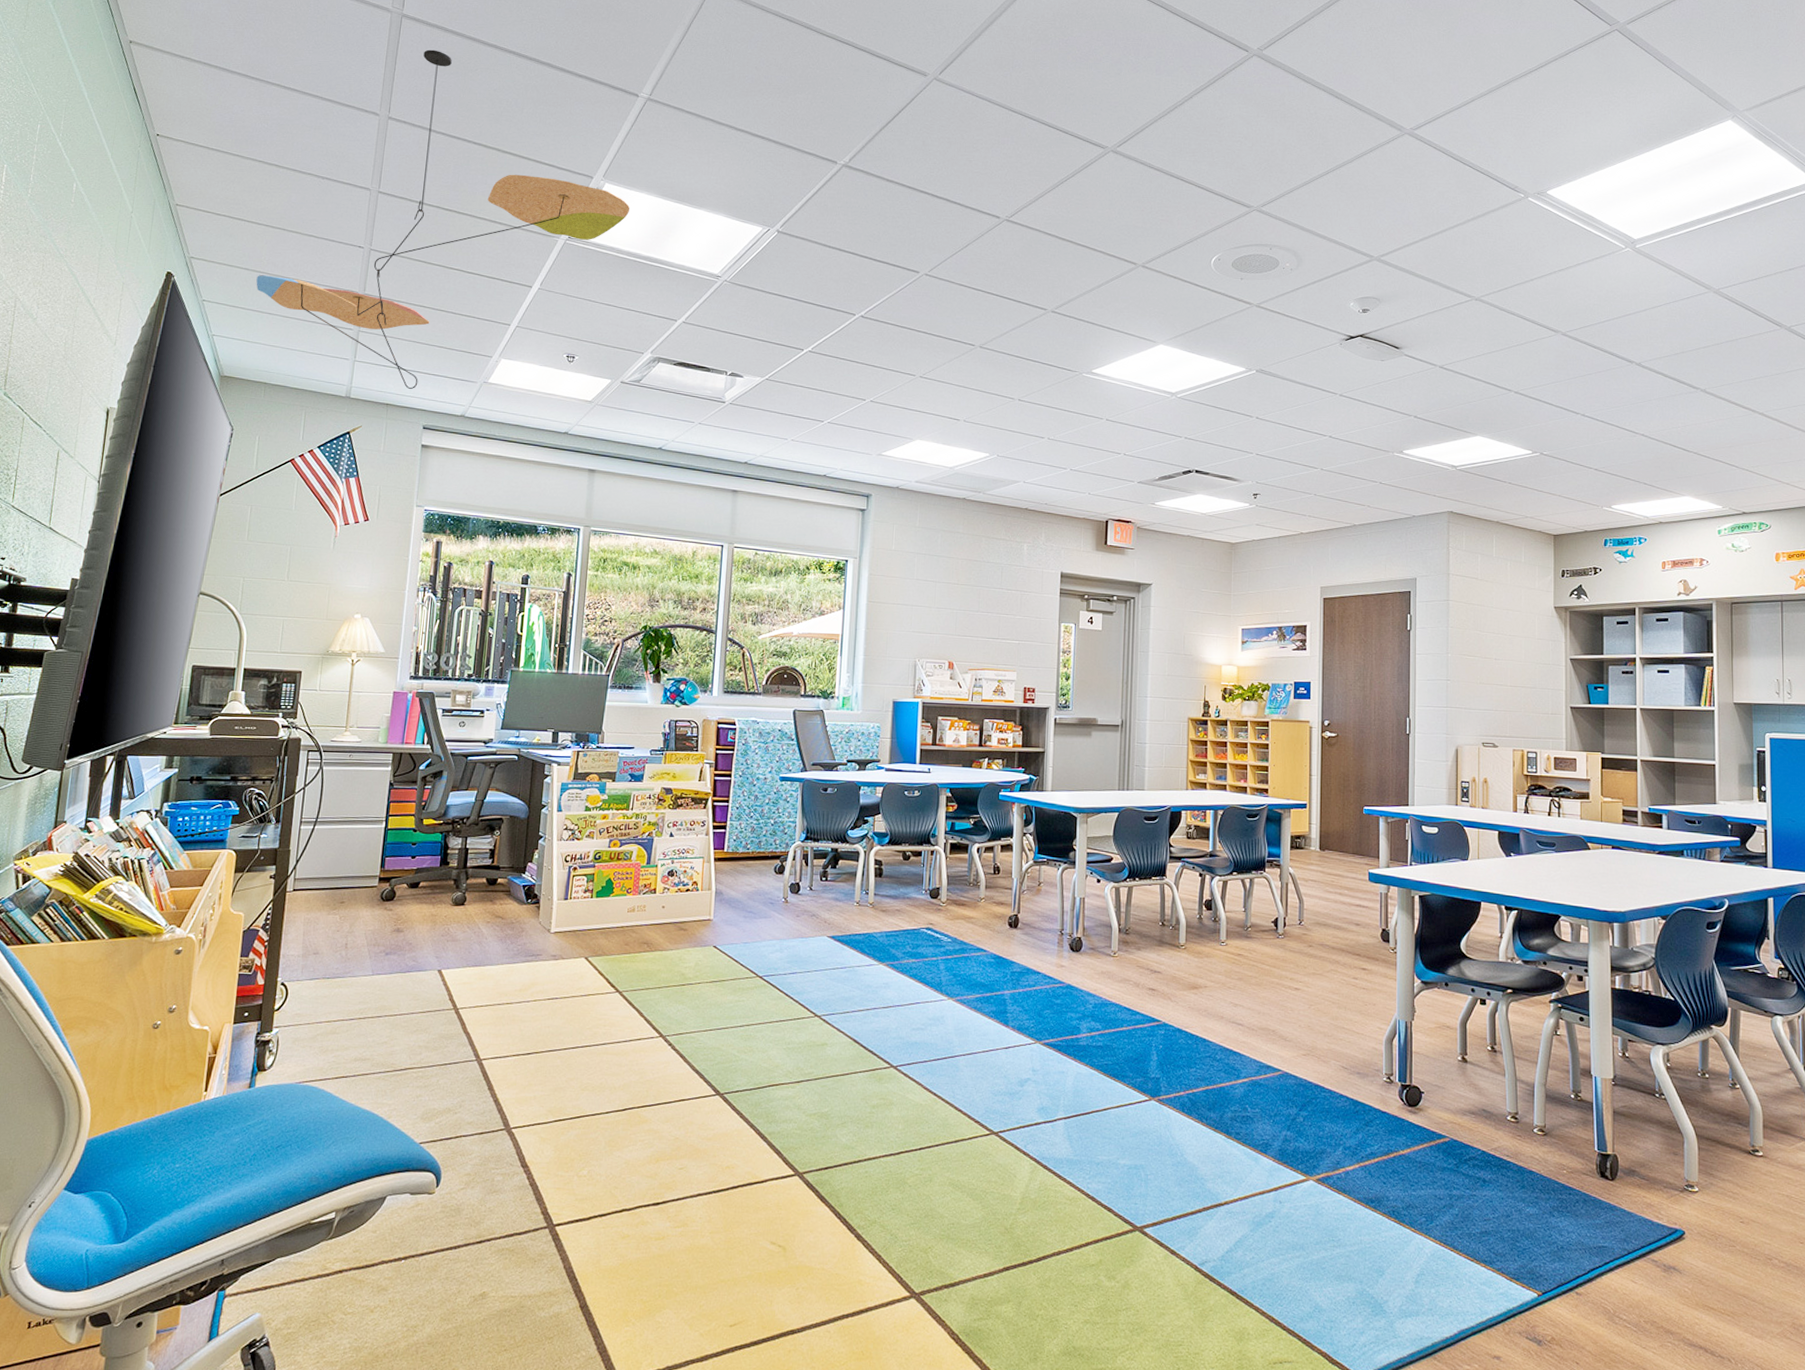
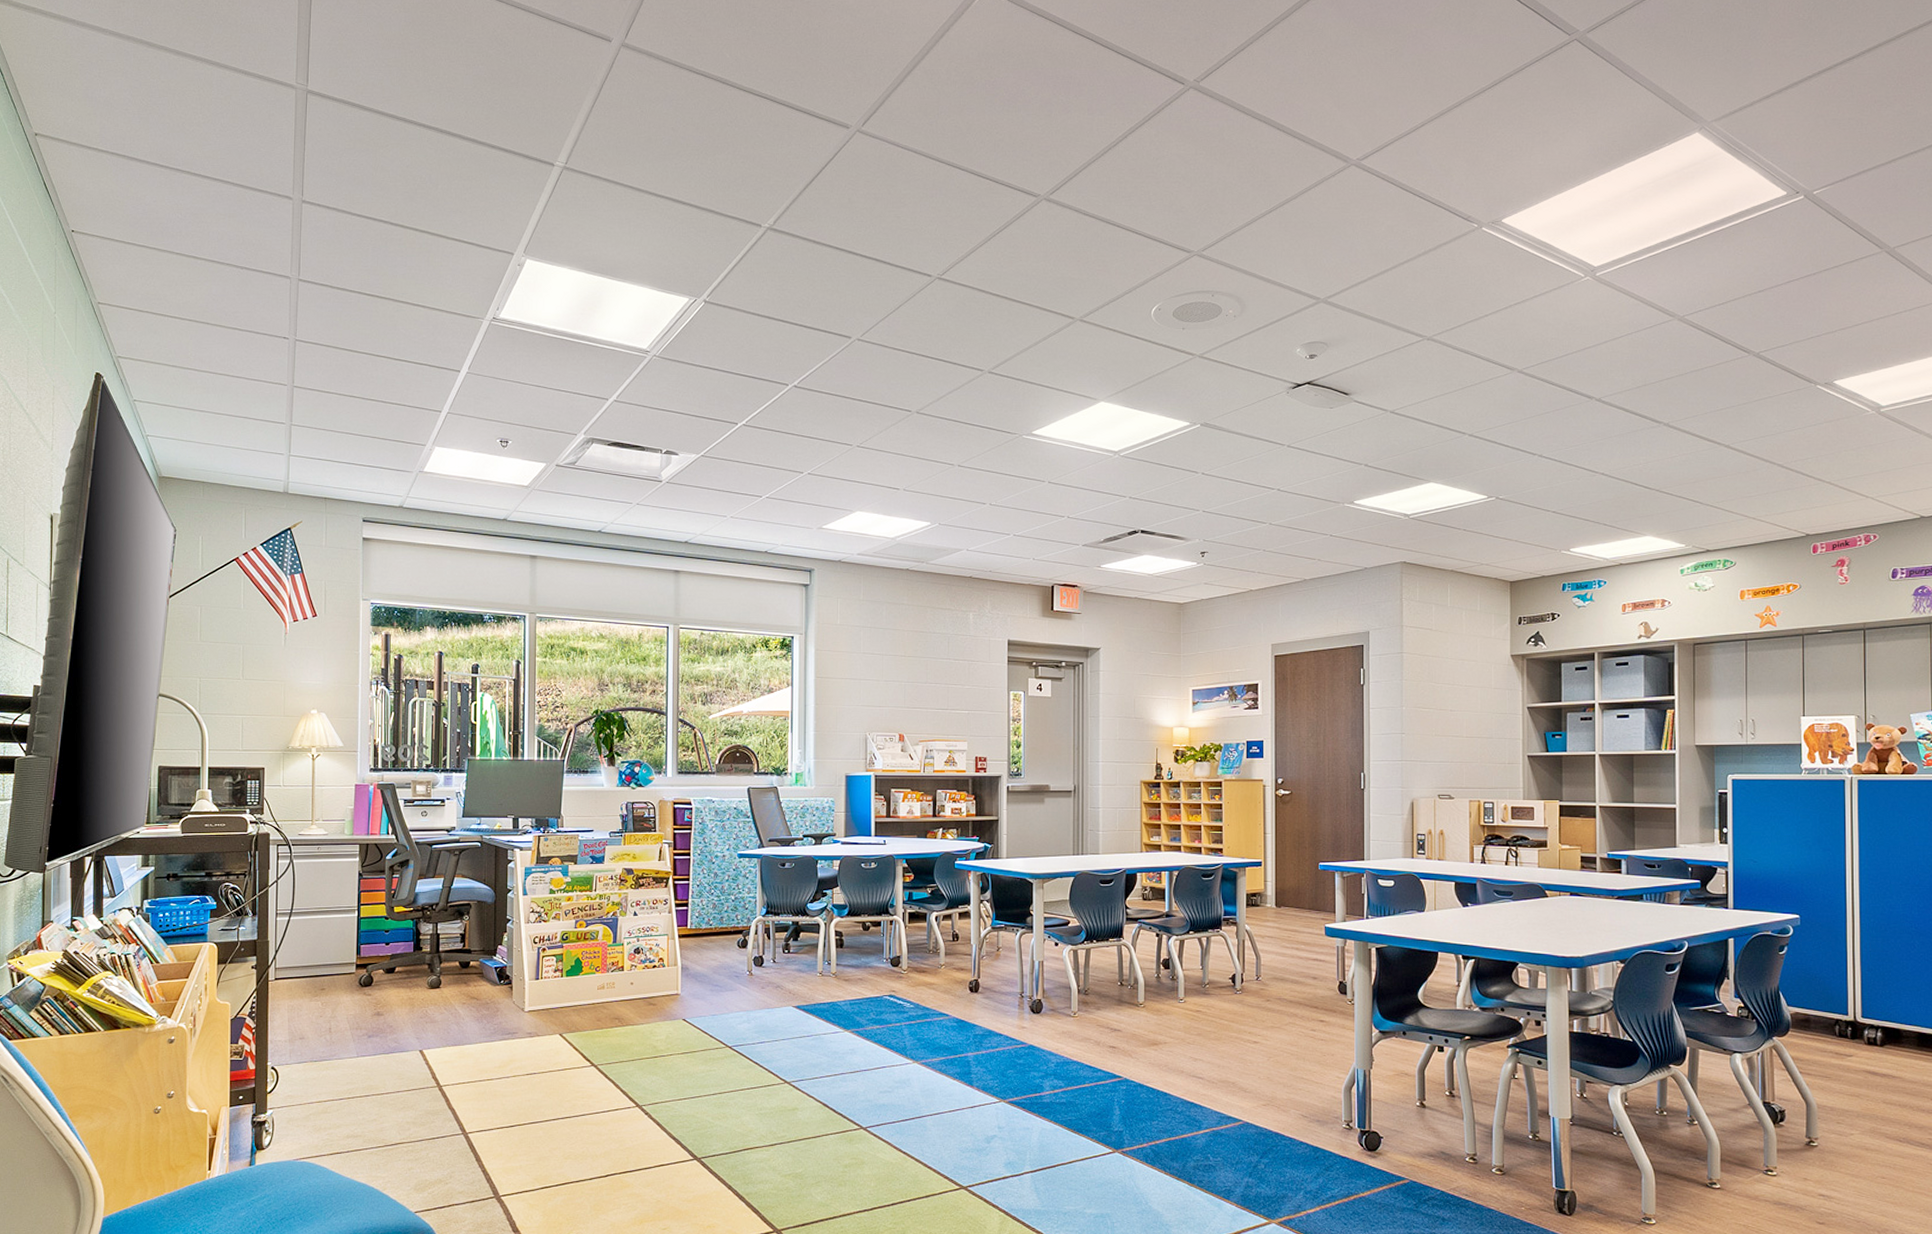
ceiling mobile: present [256,49,630,389] -> none [185,126,554,481]

